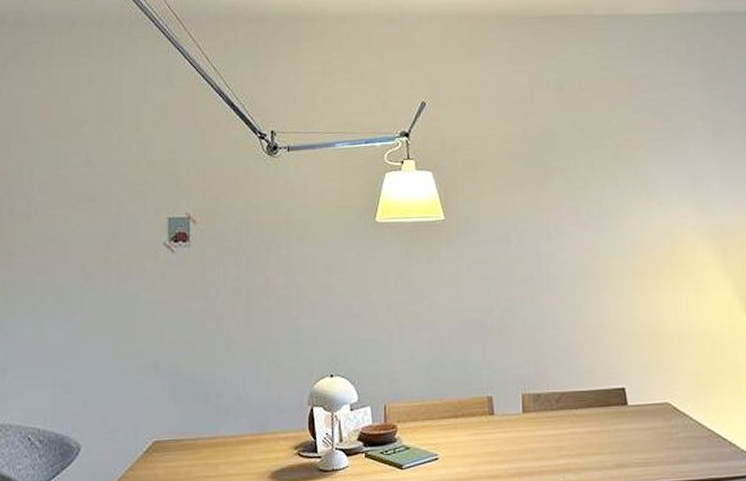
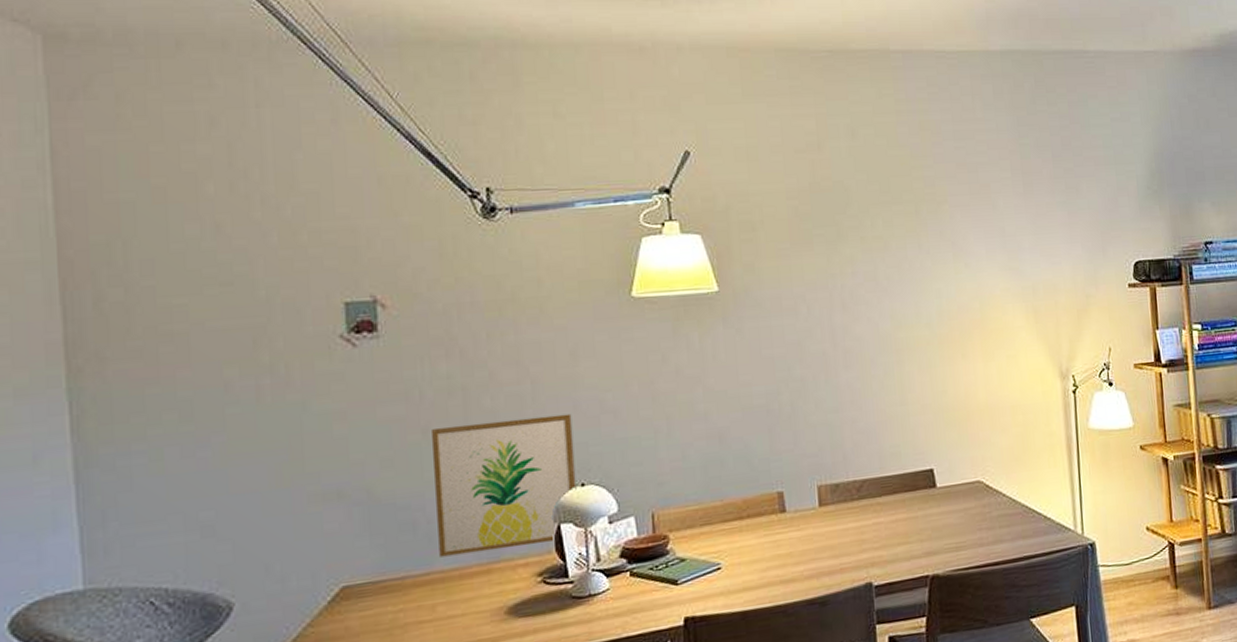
wall art: none [223,316,327,425] -> present [432,413,577,557]

